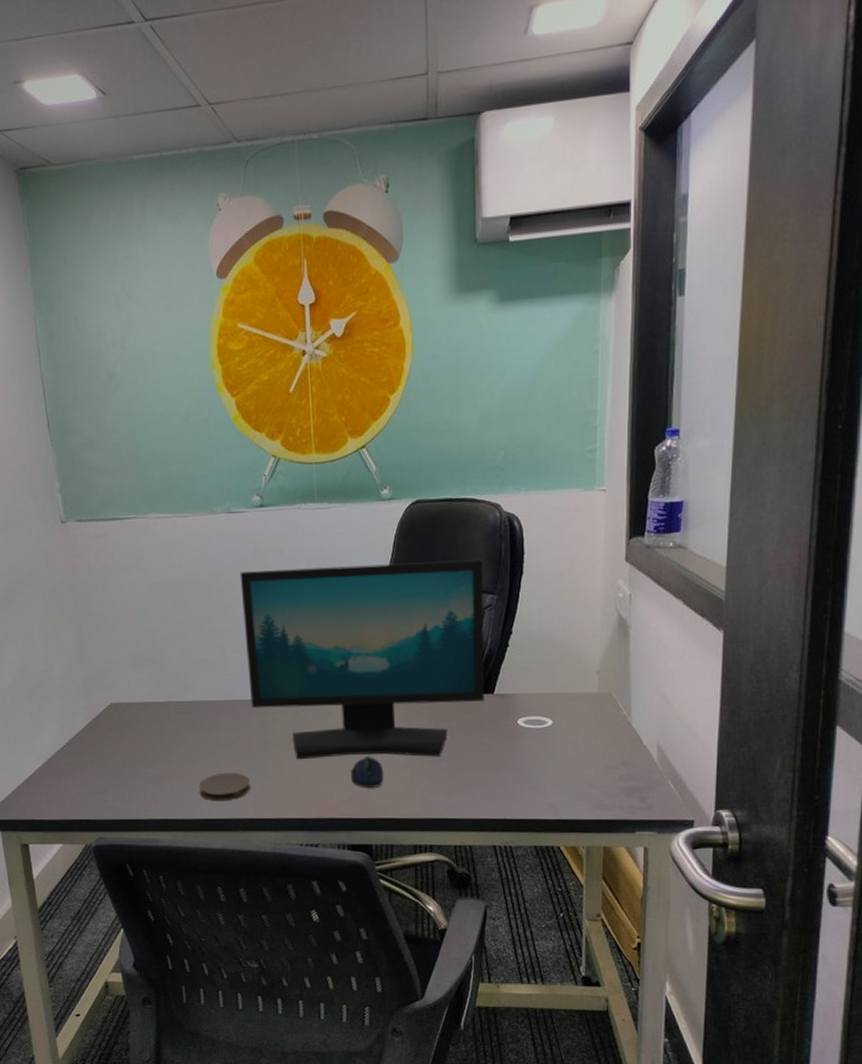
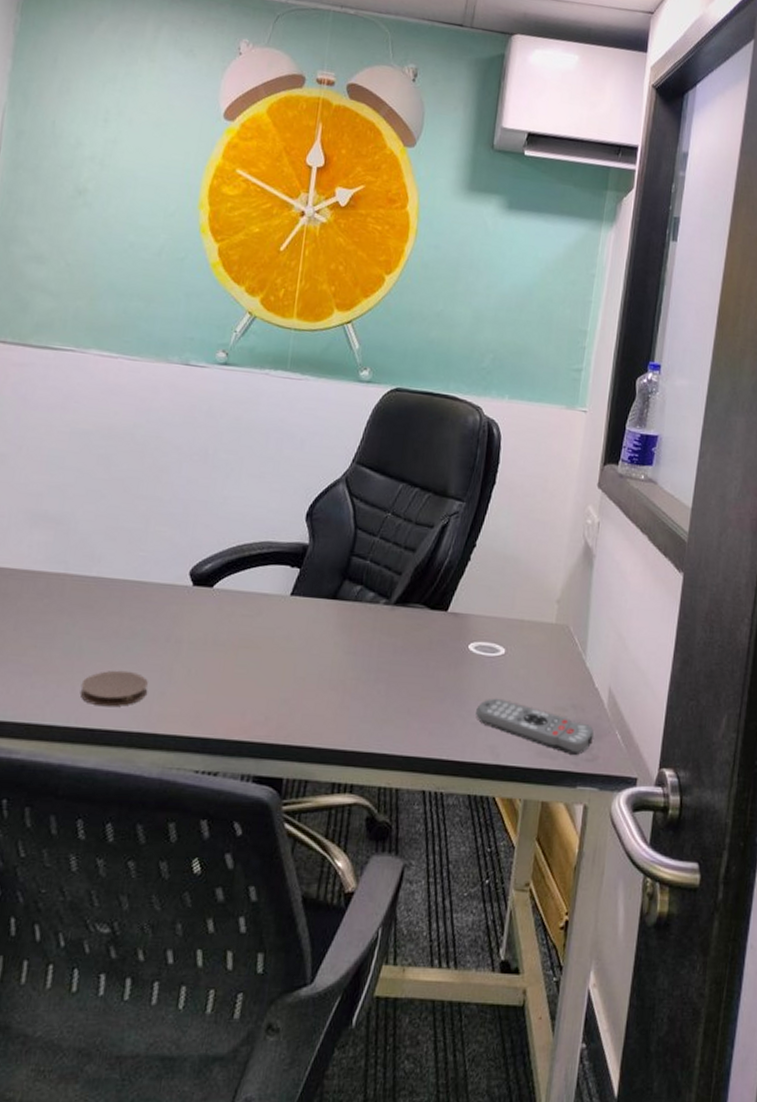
computer monitor: present [240,559,485,760] -> none [168,433,456,678]
computer mouse: present [351,756,384,789] -> none [272,668,312,708]
remote control: none [532,763,648,805] -> present [476,698,595,755]

